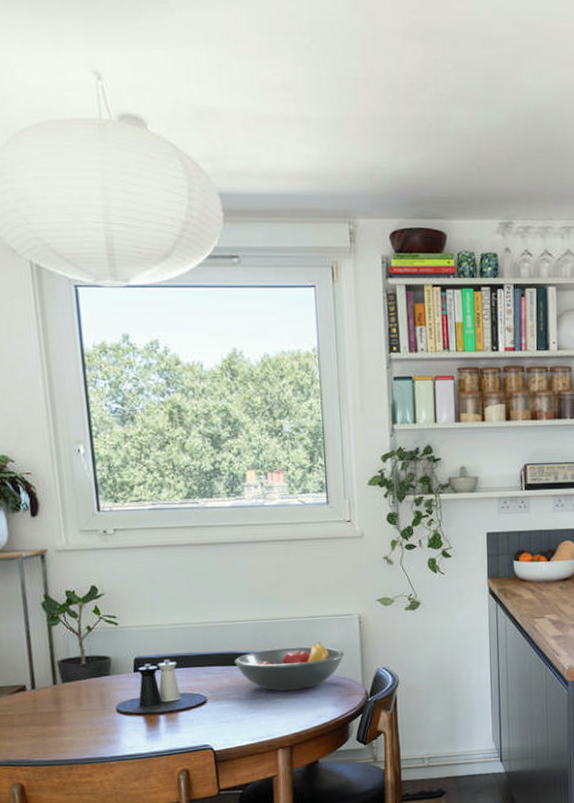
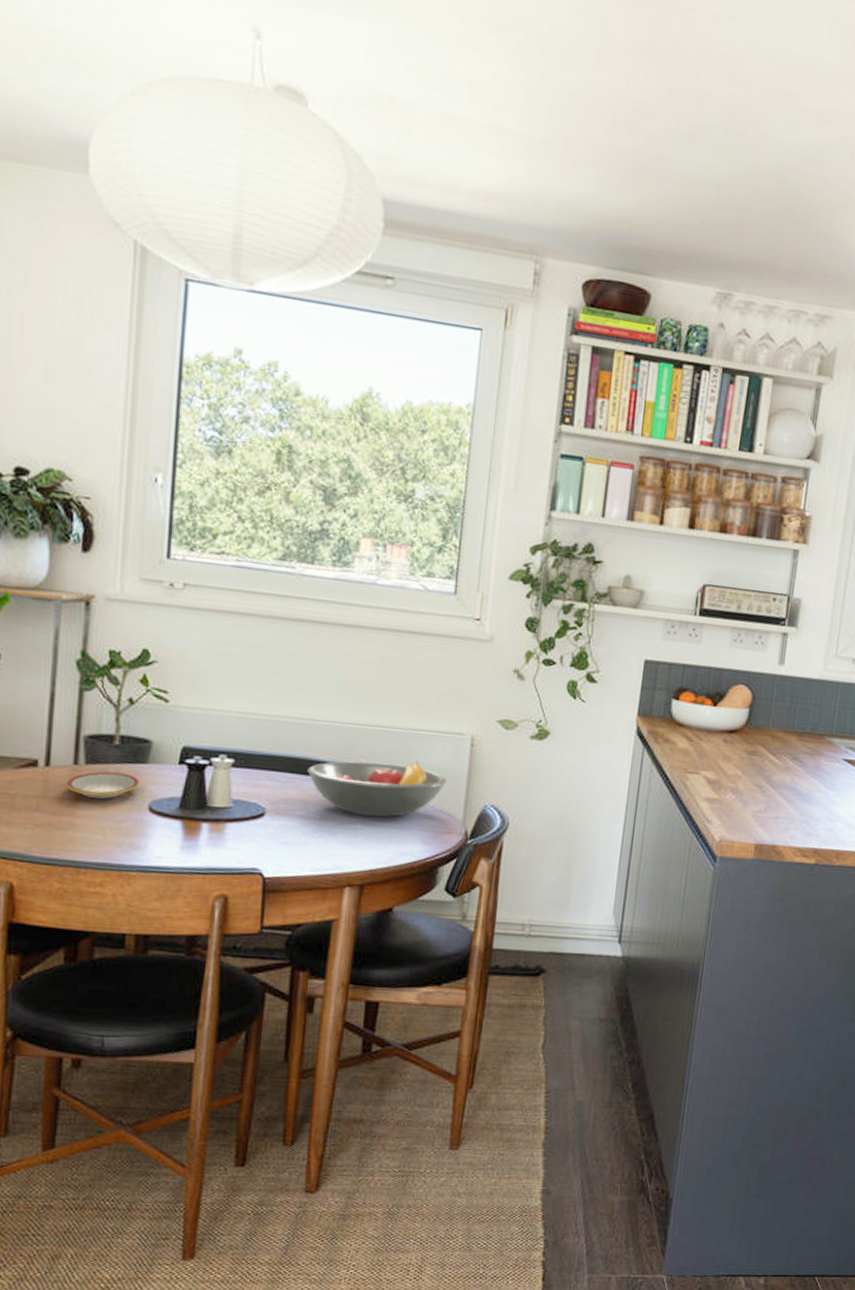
plate: none [50,686,107,709] -> present [66,771,140,799]

